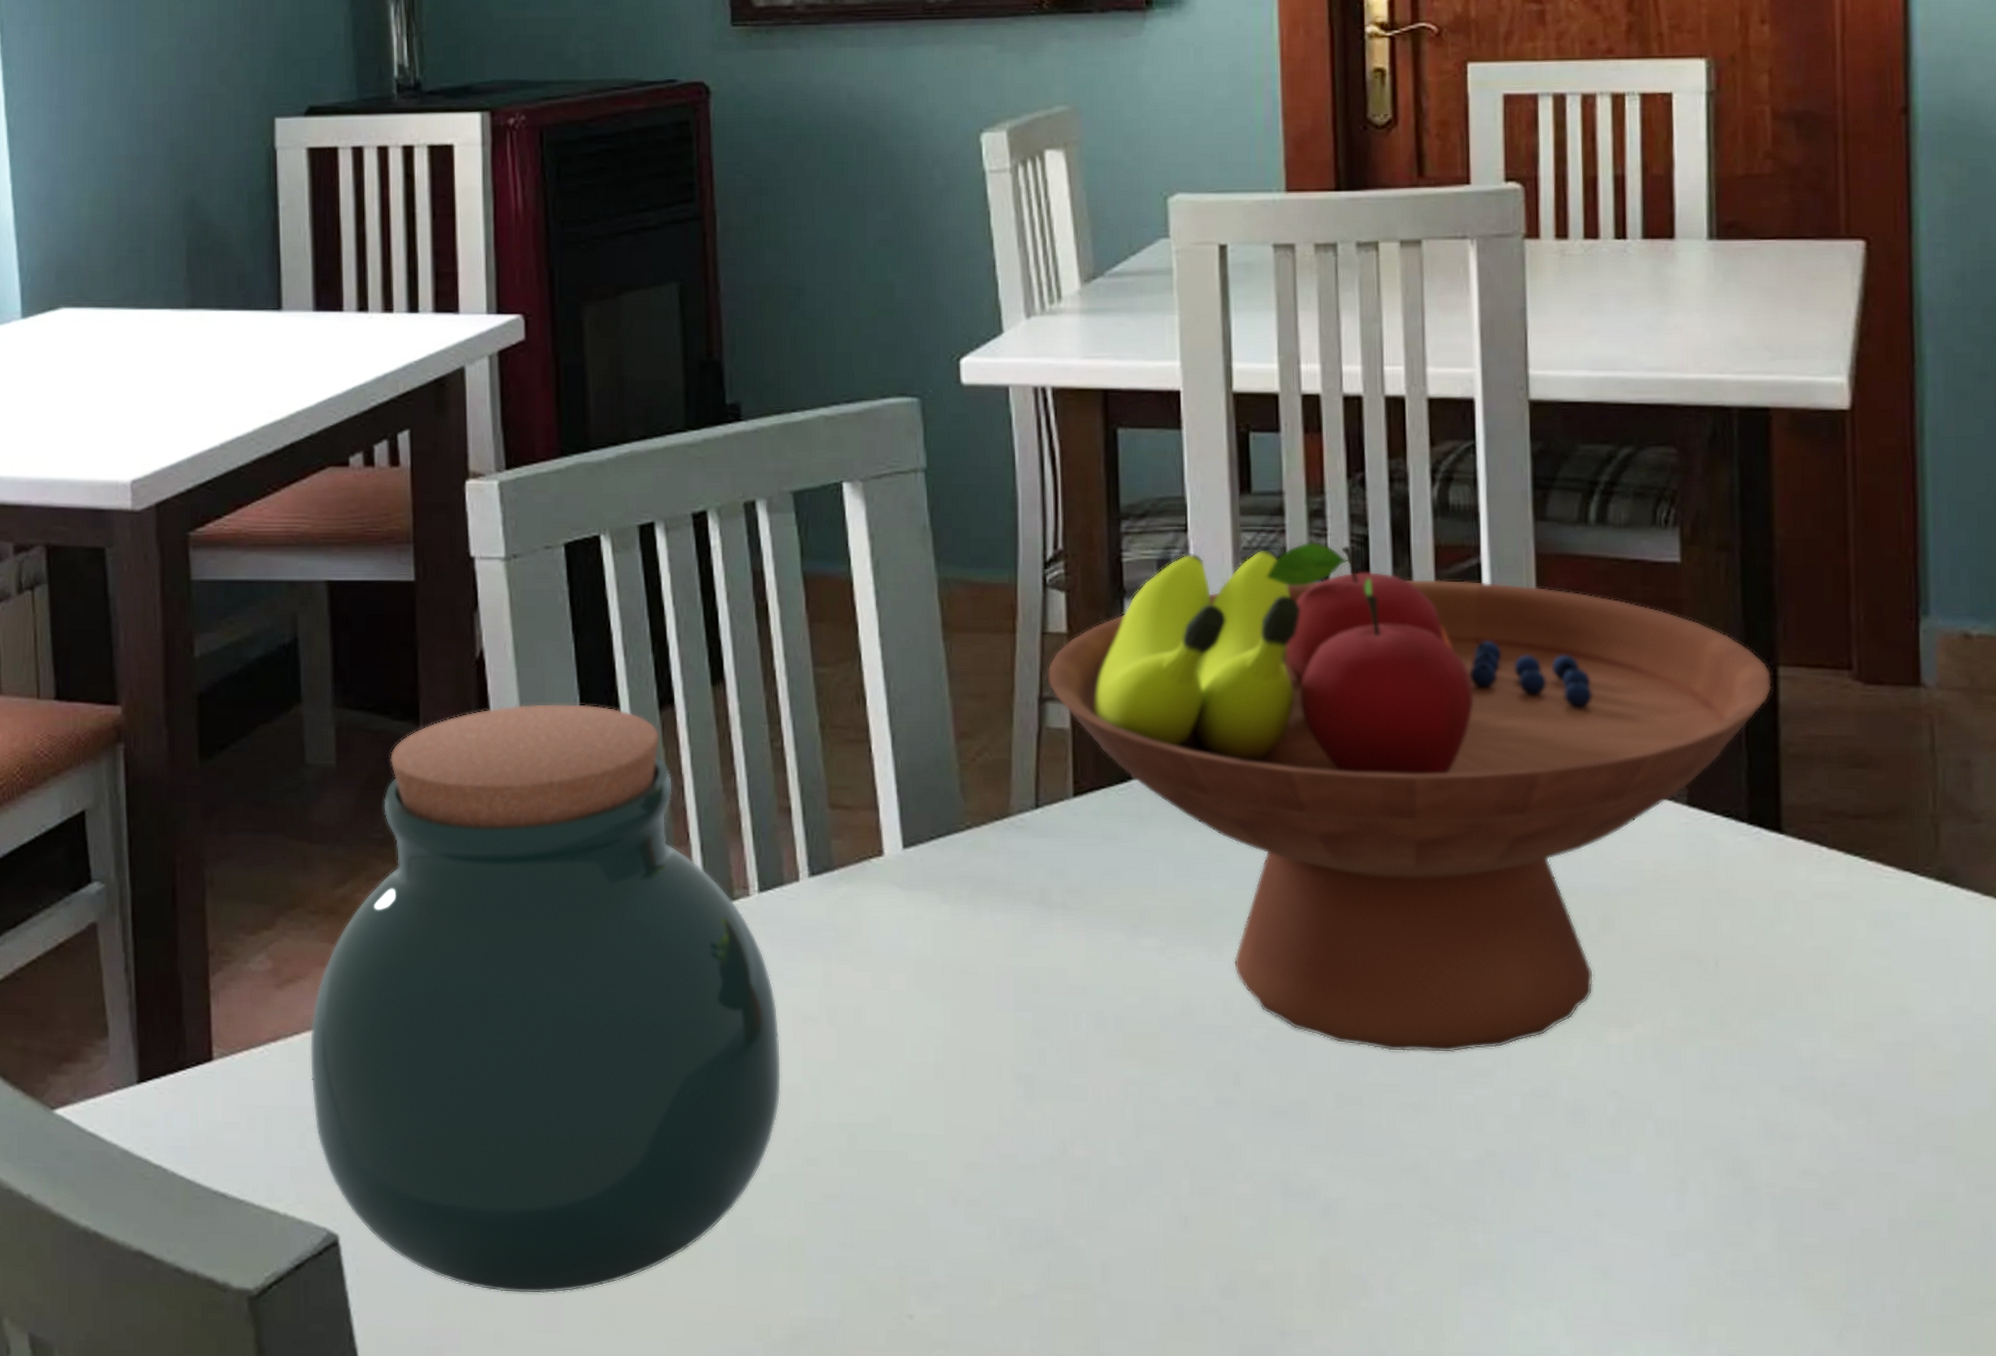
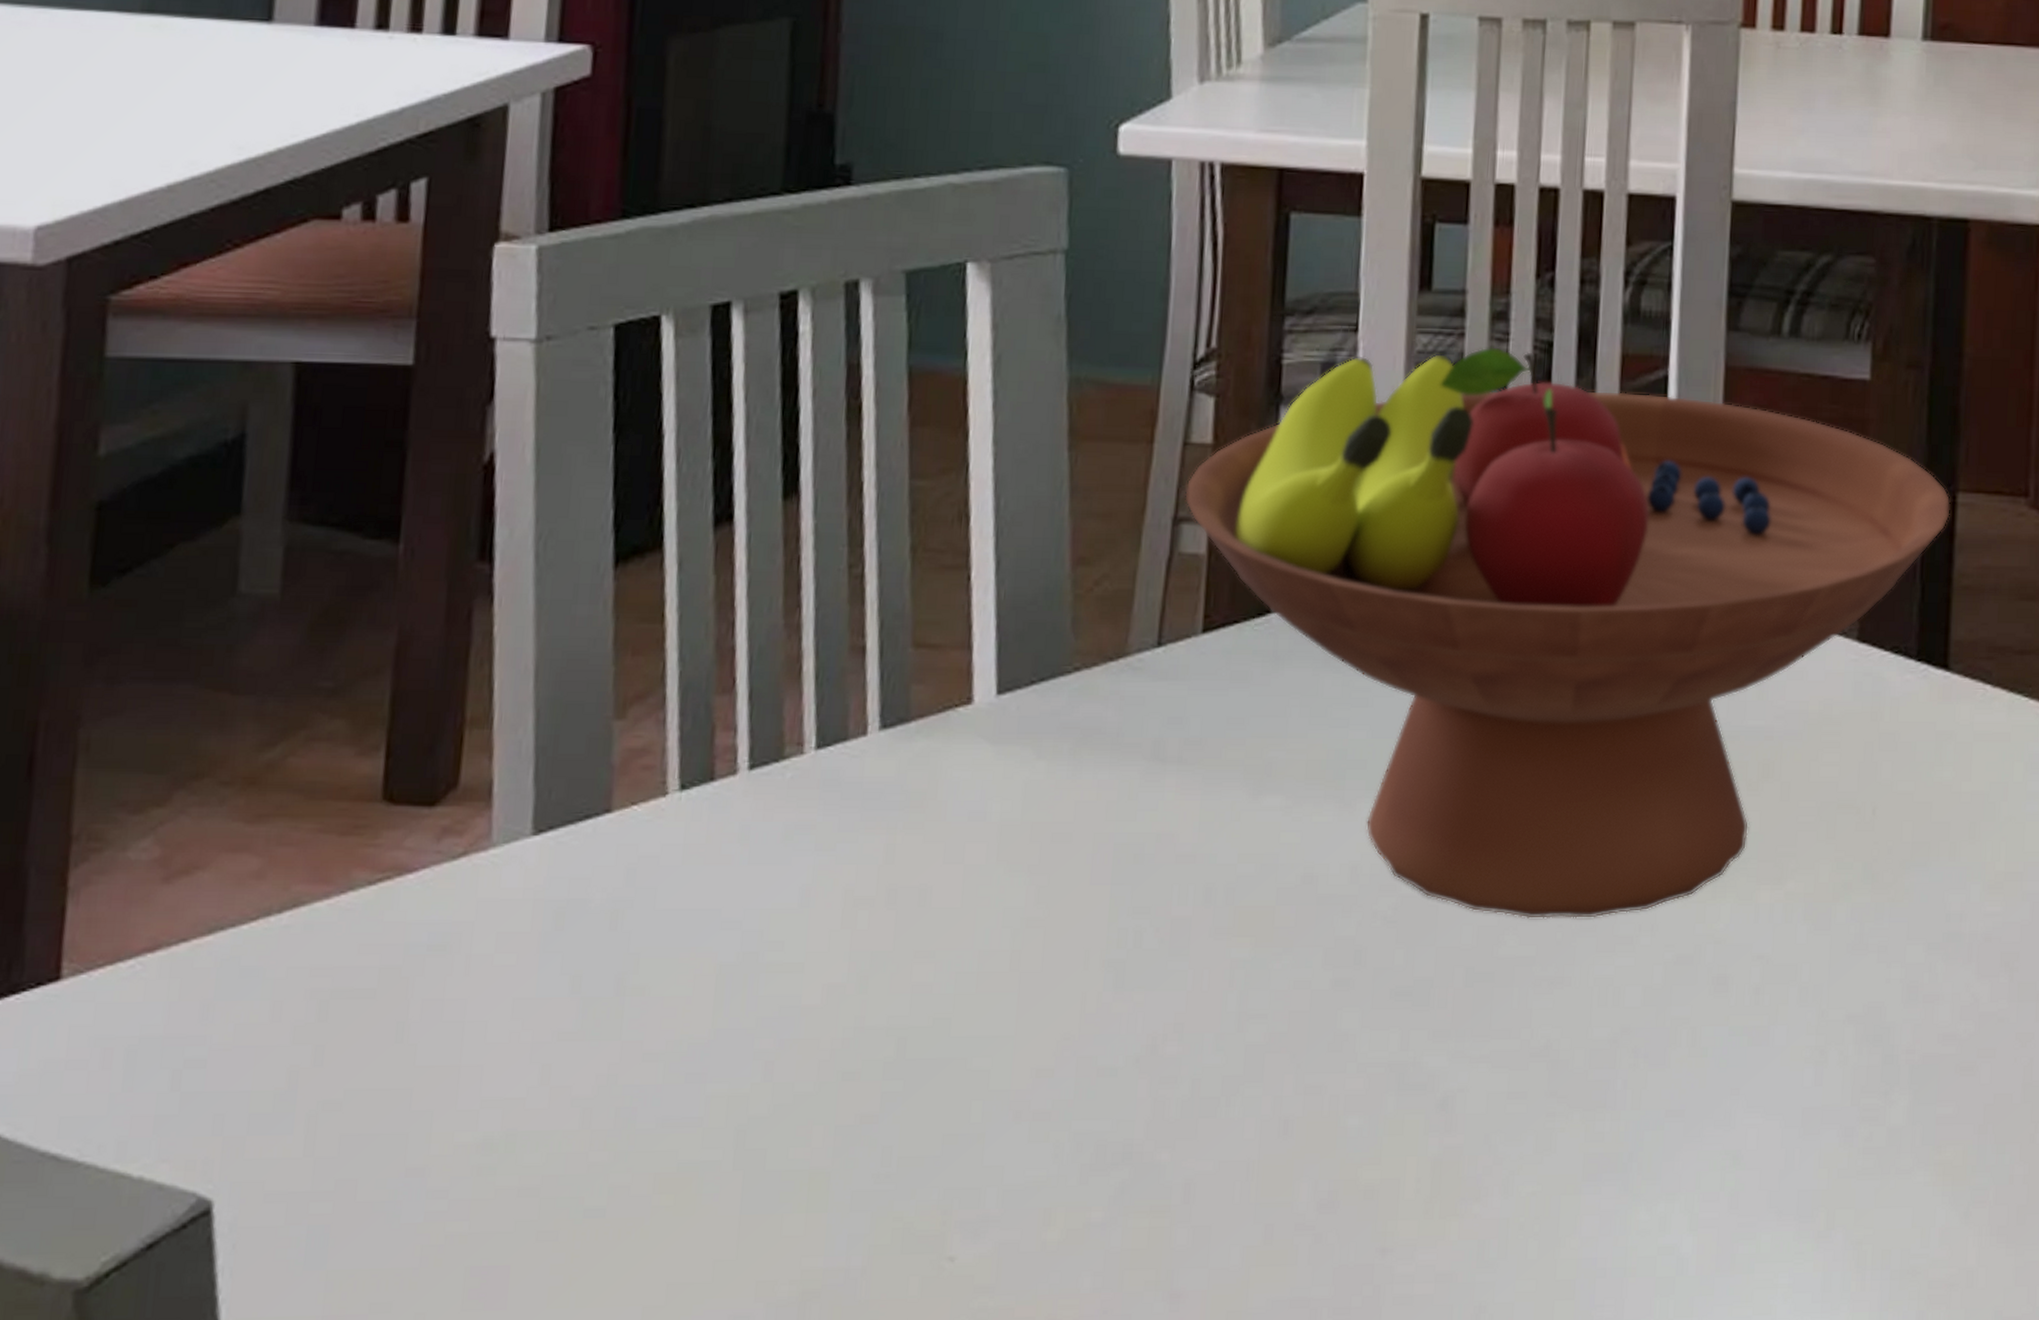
jar: present [309,703,782,1294] -> none [196,518,825,1263]

